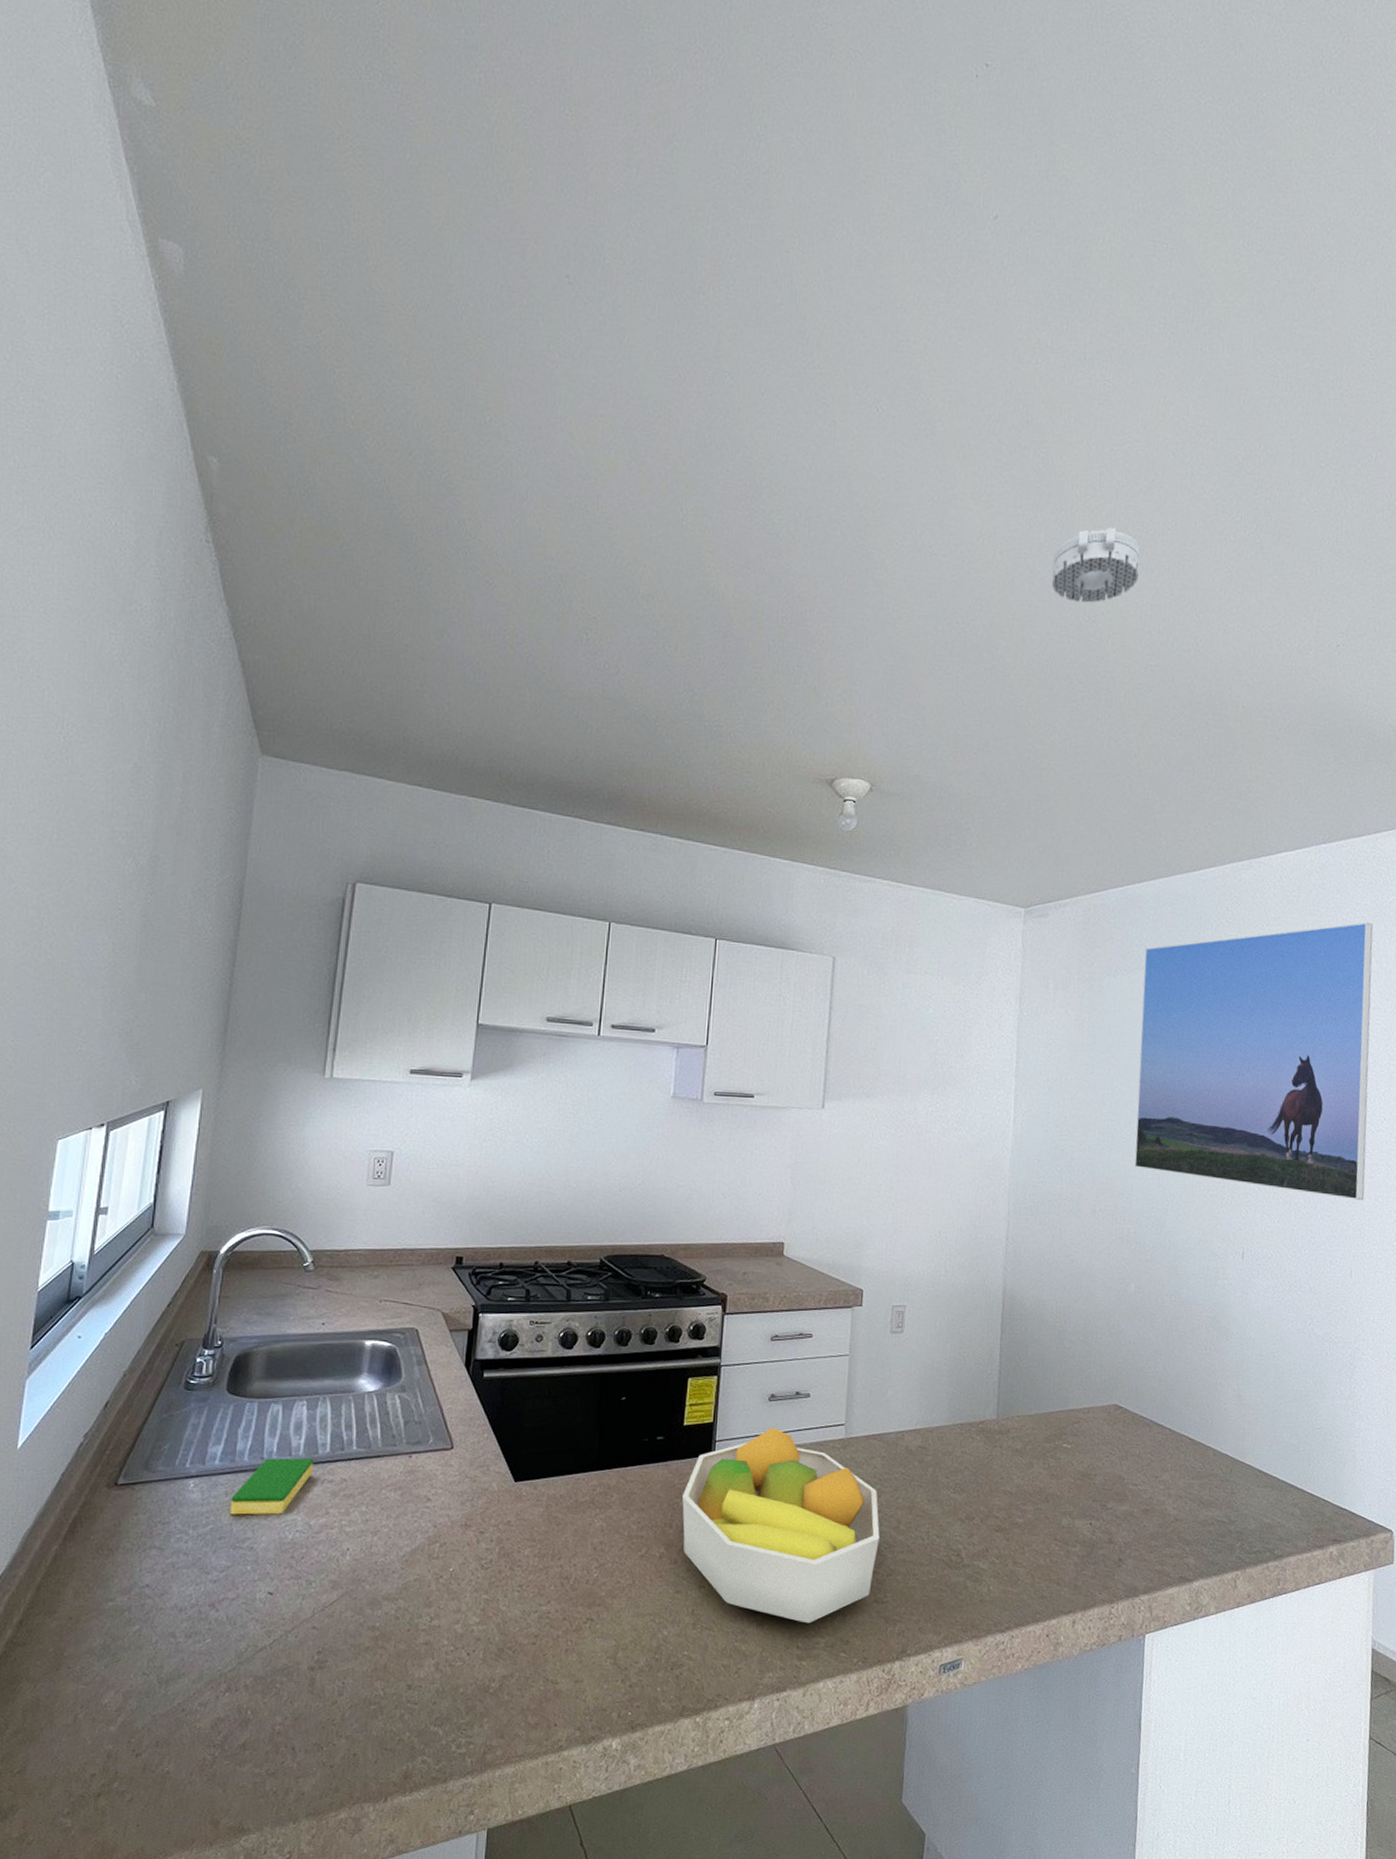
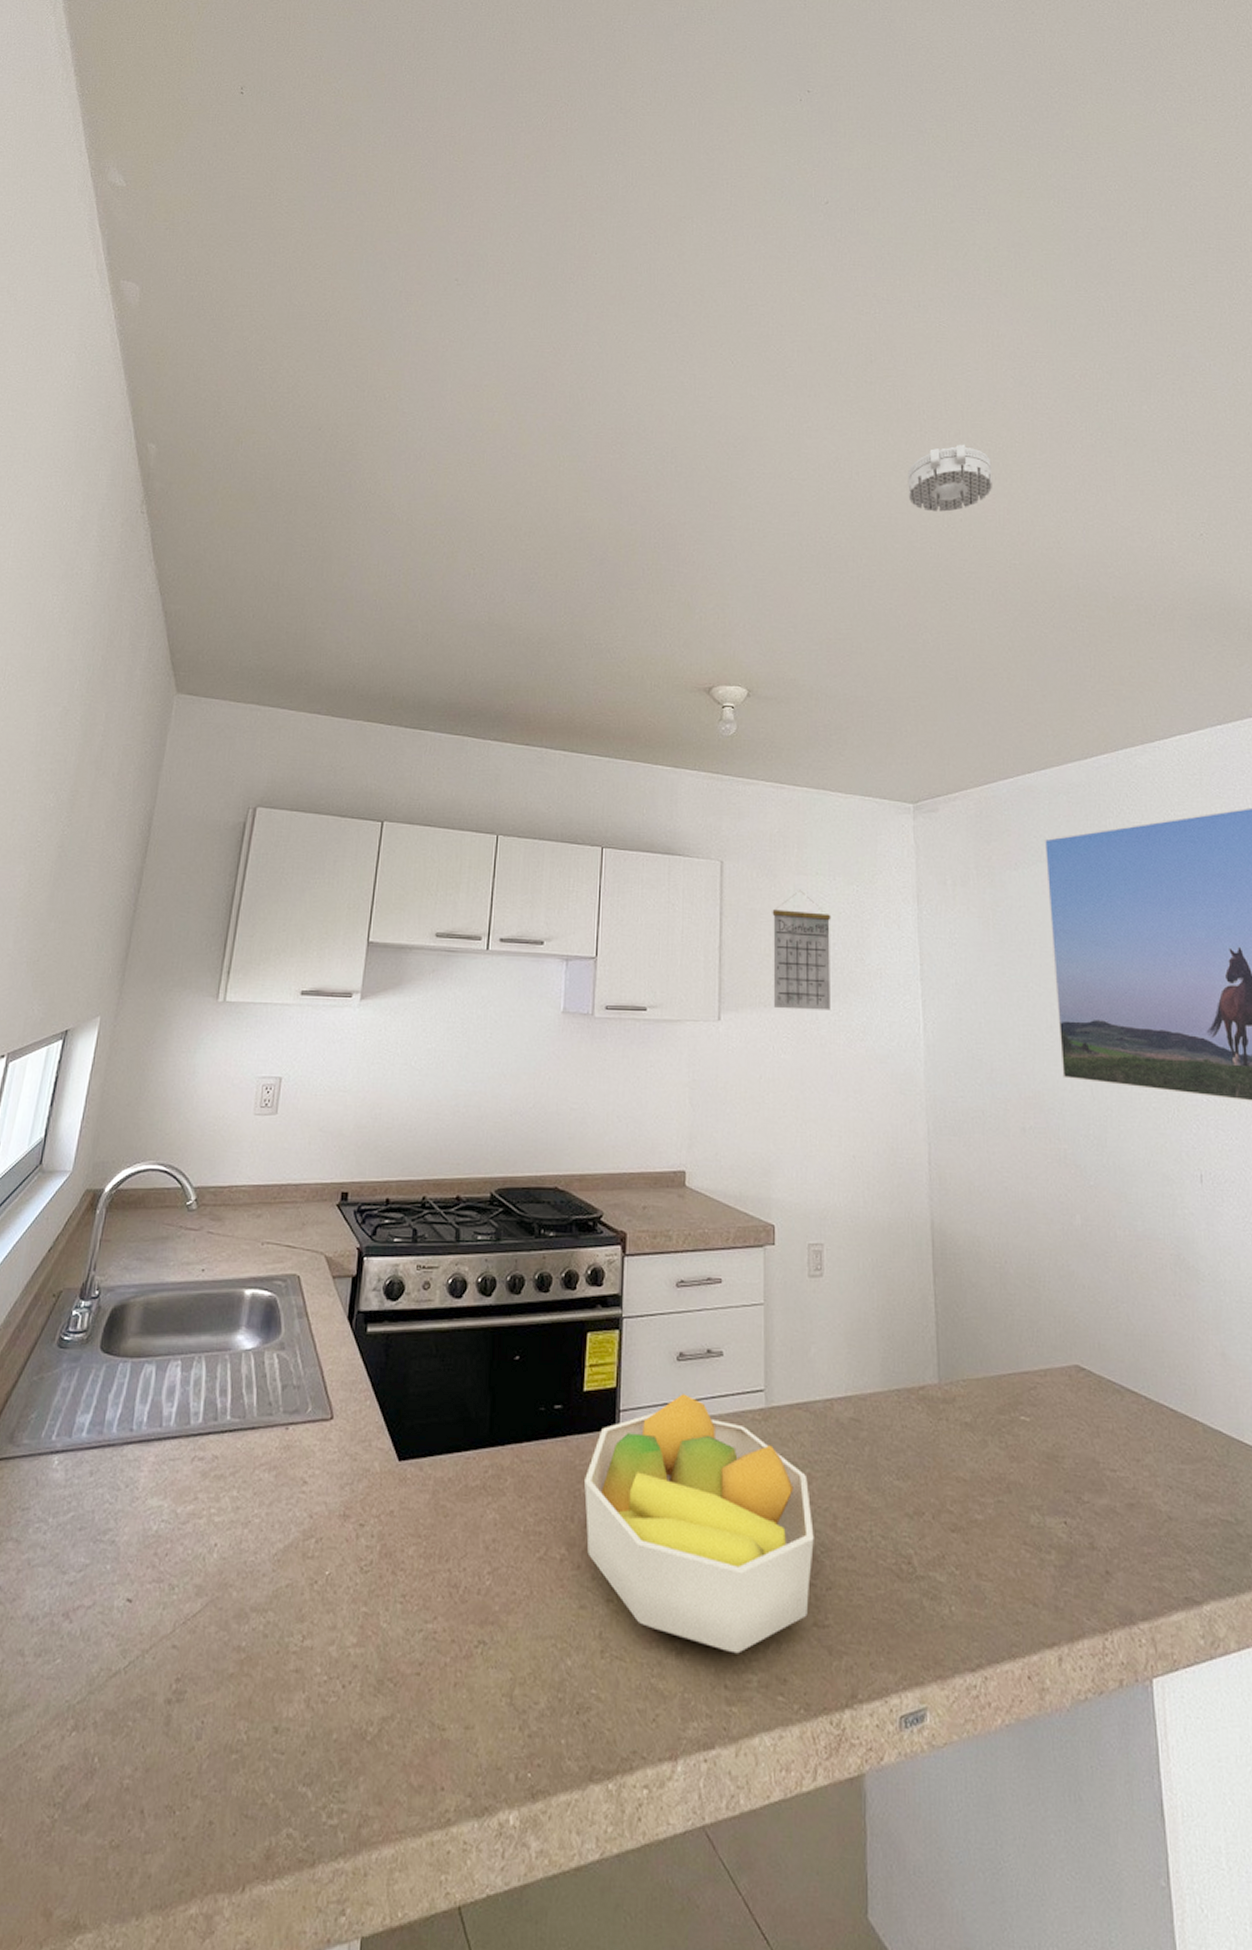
dish sponge: present [229,1458,313,1515] -> none [93,1429,184,1500]
calendar: none [876,988,937,1102] -> present [772,890,831,1010]

